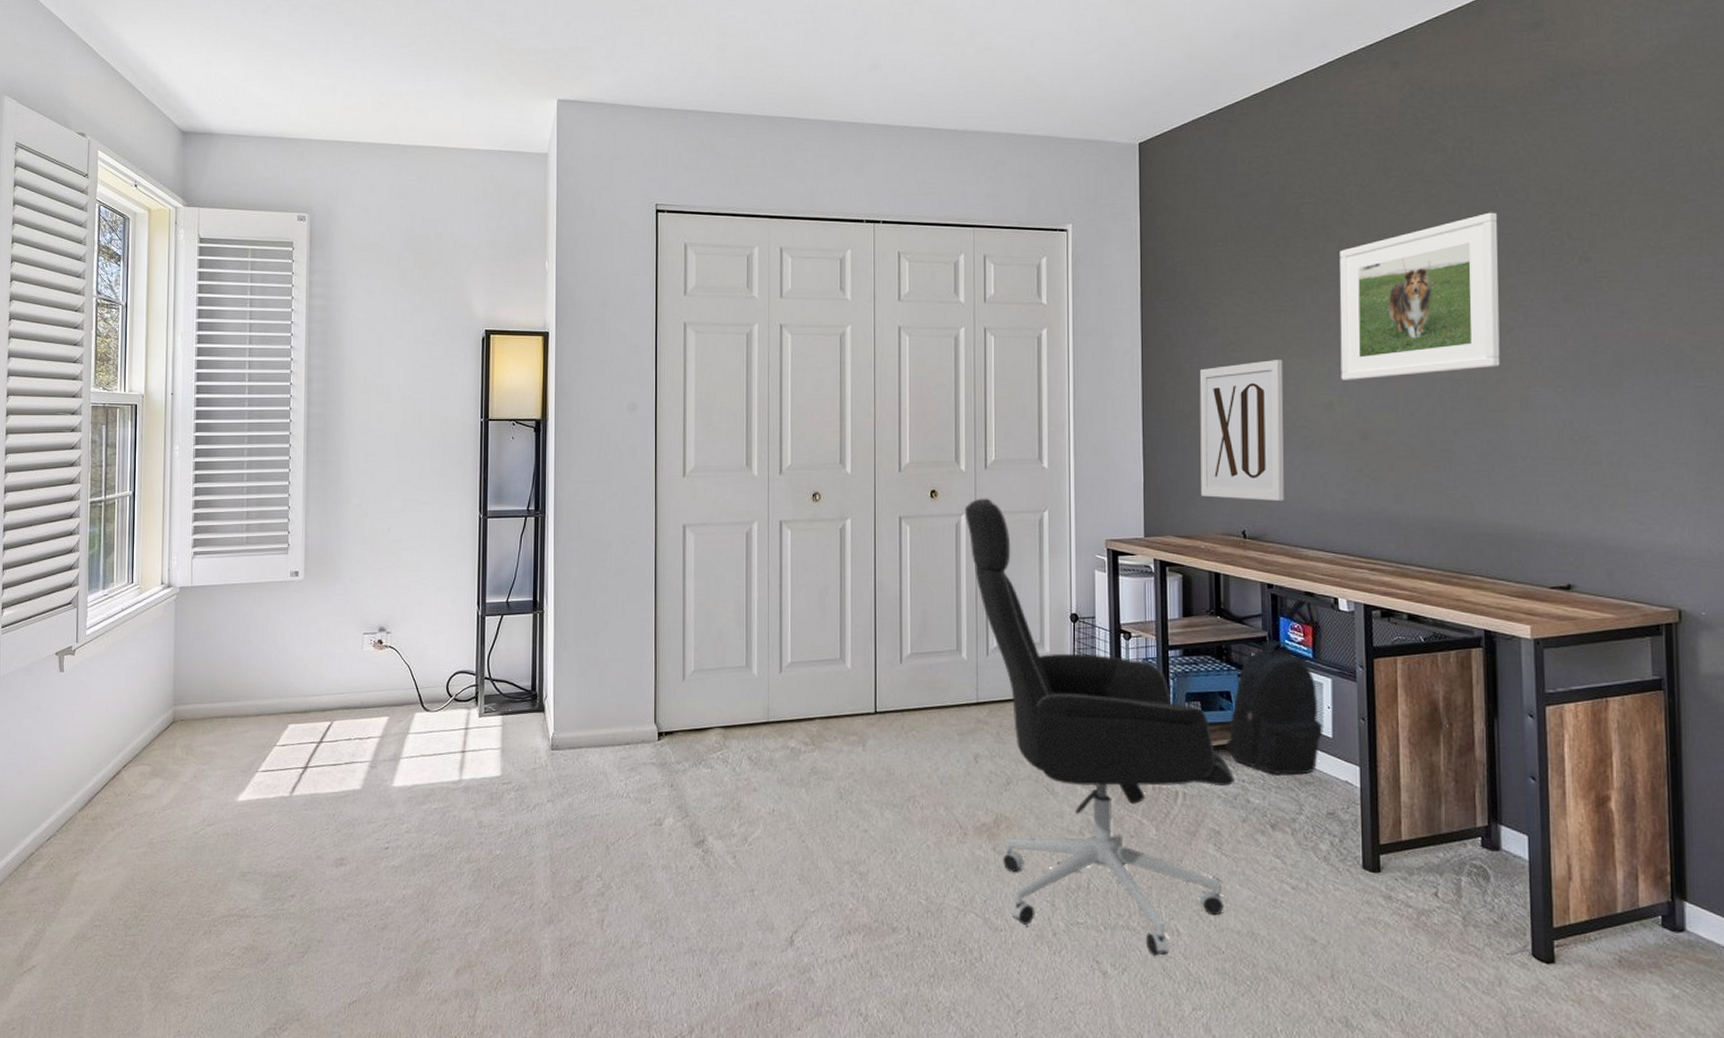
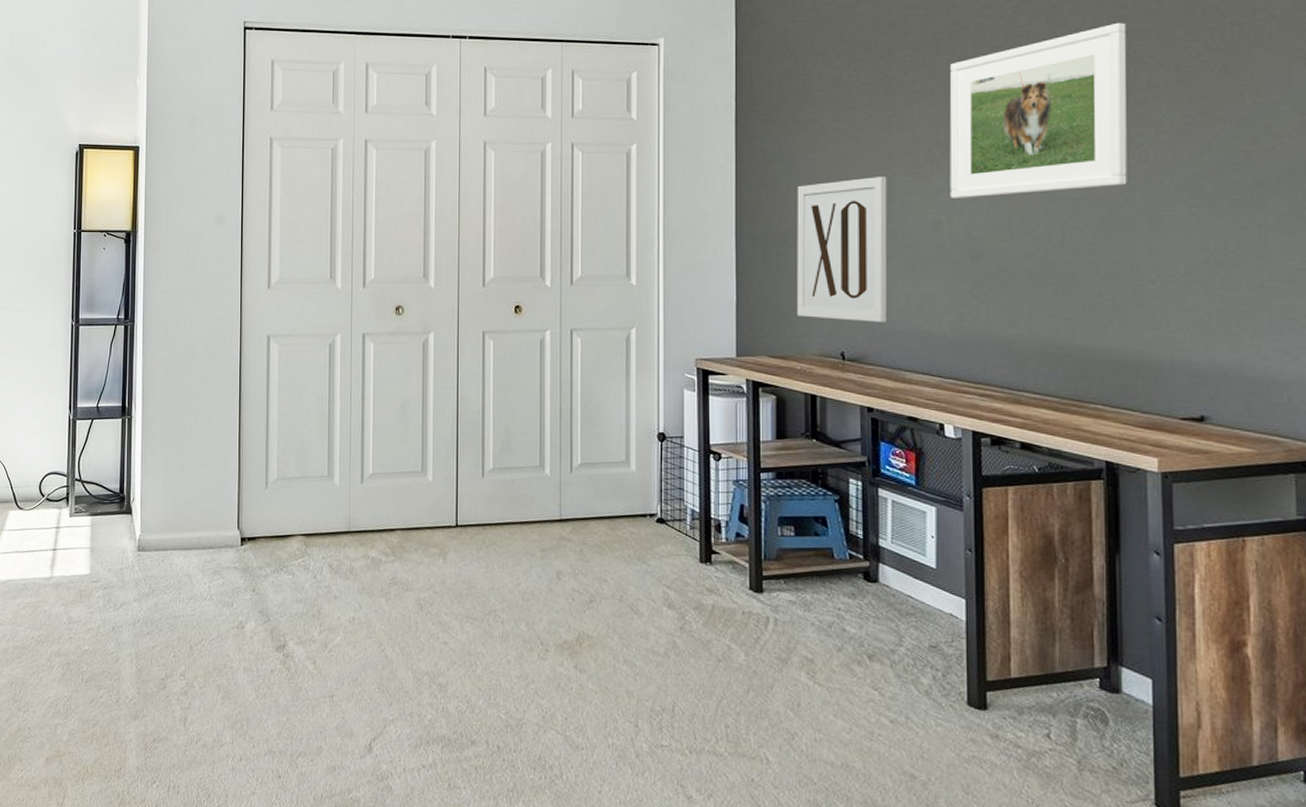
office chair: present [964,498,1236,956] -> none [549,314,831,783]
backpack: present [1225,641,1323,775] -> none [820,467,926,605]

